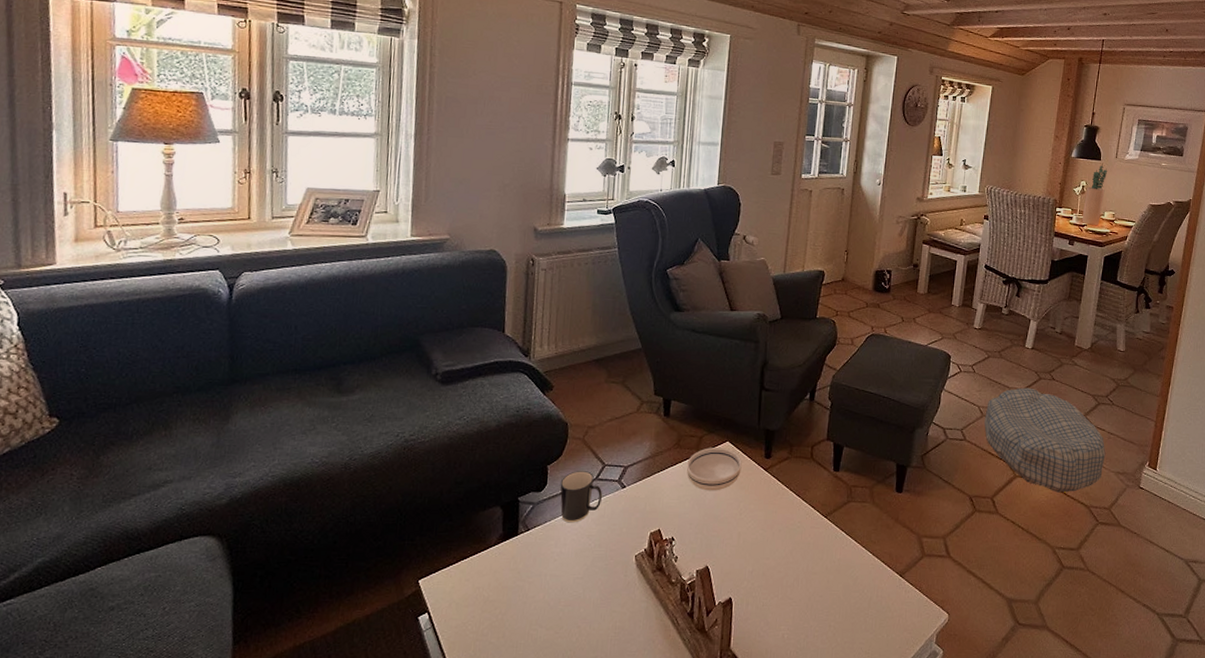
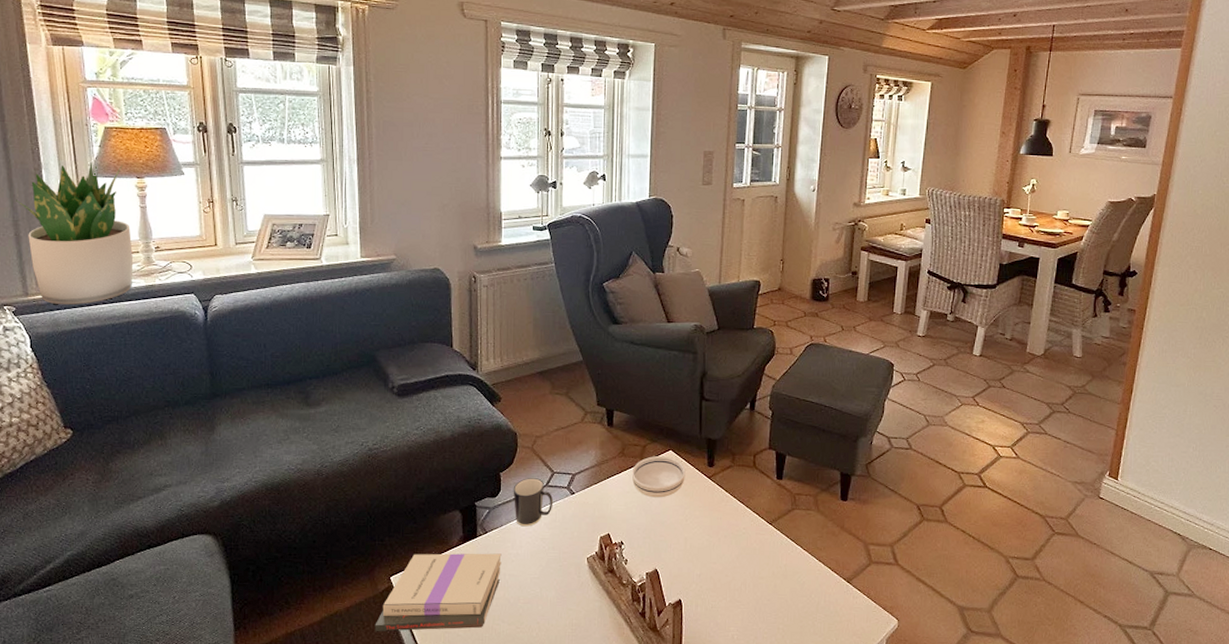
planter: none [18,125,152,280] -> present [16,162,133,306]
books: none [396,552,544,642] -> present [374,553,502,632]
dog bed: present [984,387,1106,493] -> none [931,396,1062,502]
vase: present [1082,162,1108,226] -> none [1032,158,1061,227]

